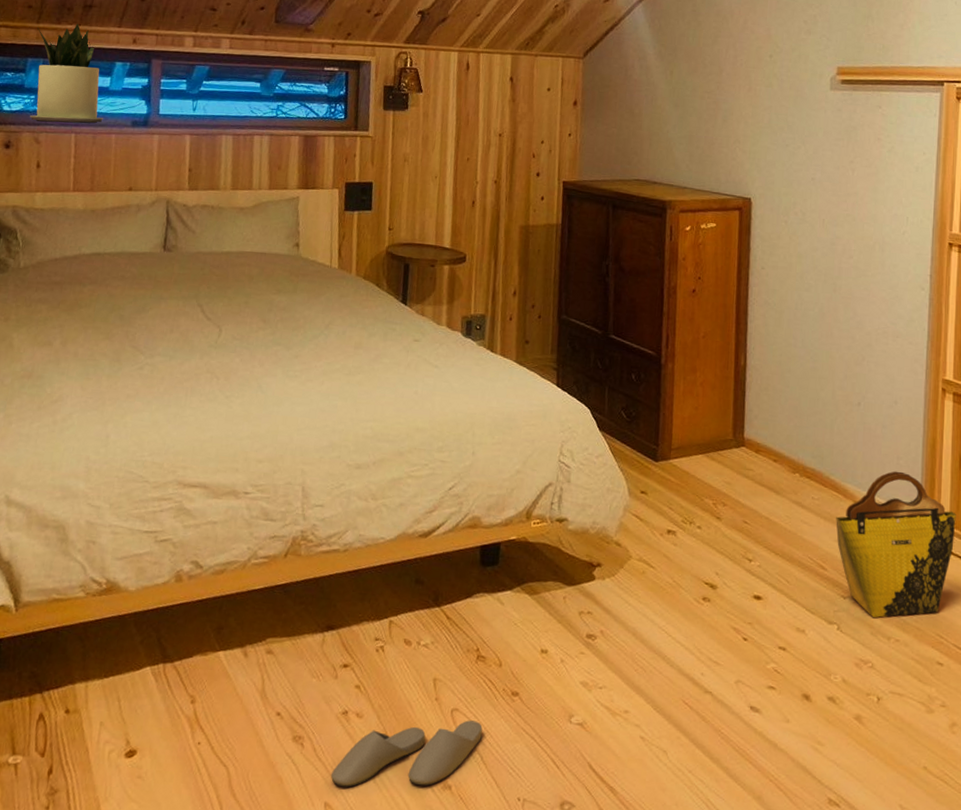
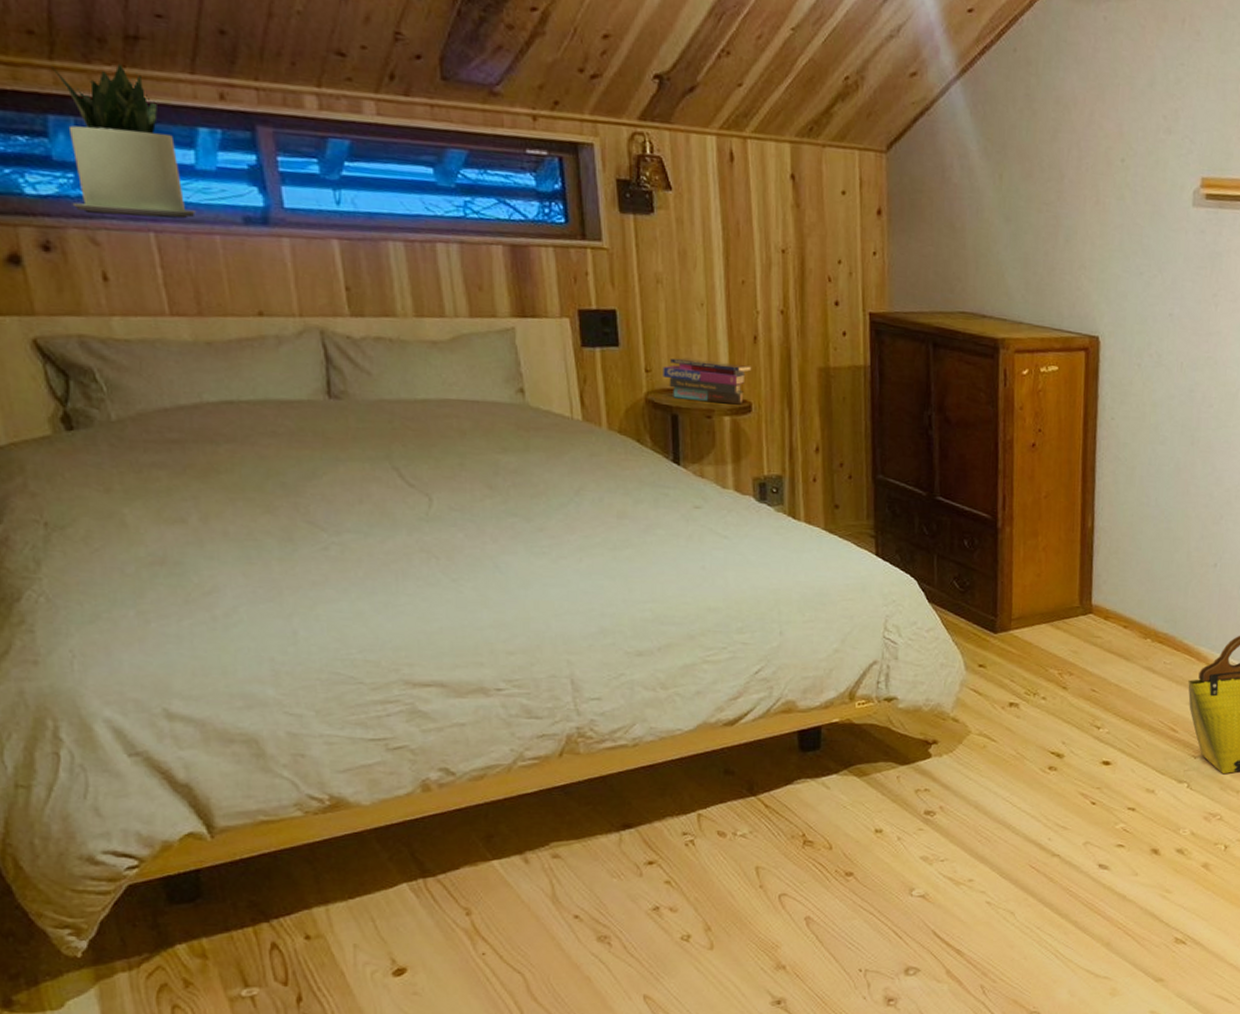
slippers: present [330,720,483,787] -> none [647,903,815,979]
books: none [401,218,469,256] -> present [663,357,752,405]

